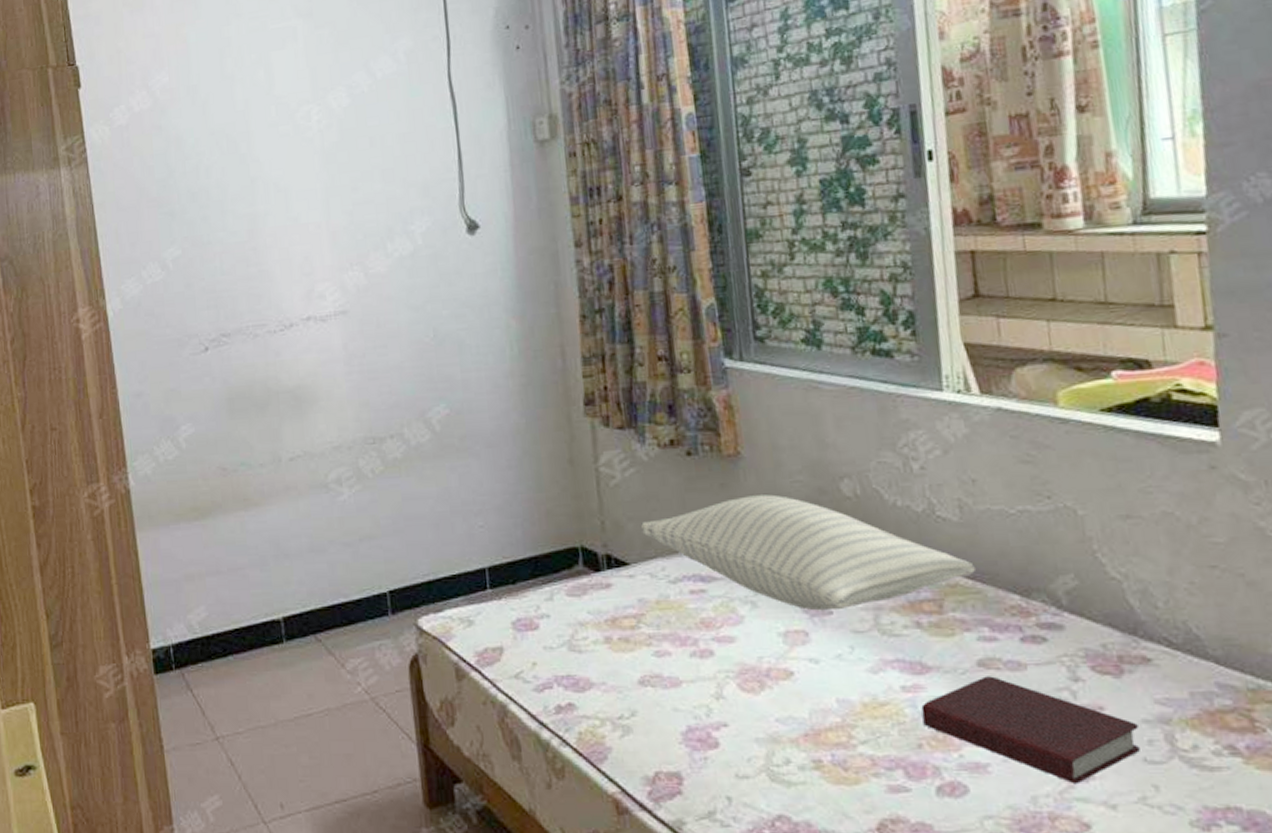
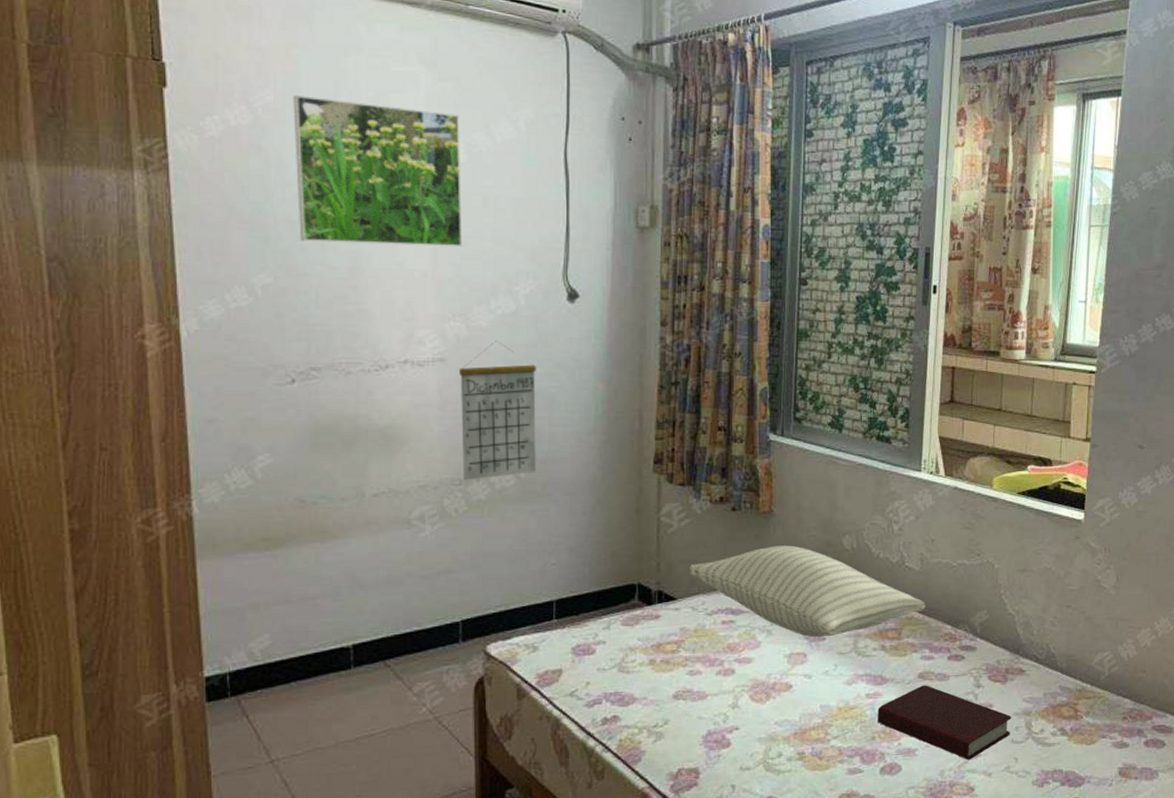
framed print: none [185,59,354,211] -> present [293,95,463,248]
calendar: none [361,285,452,438] -> present [458,340,536,480]

